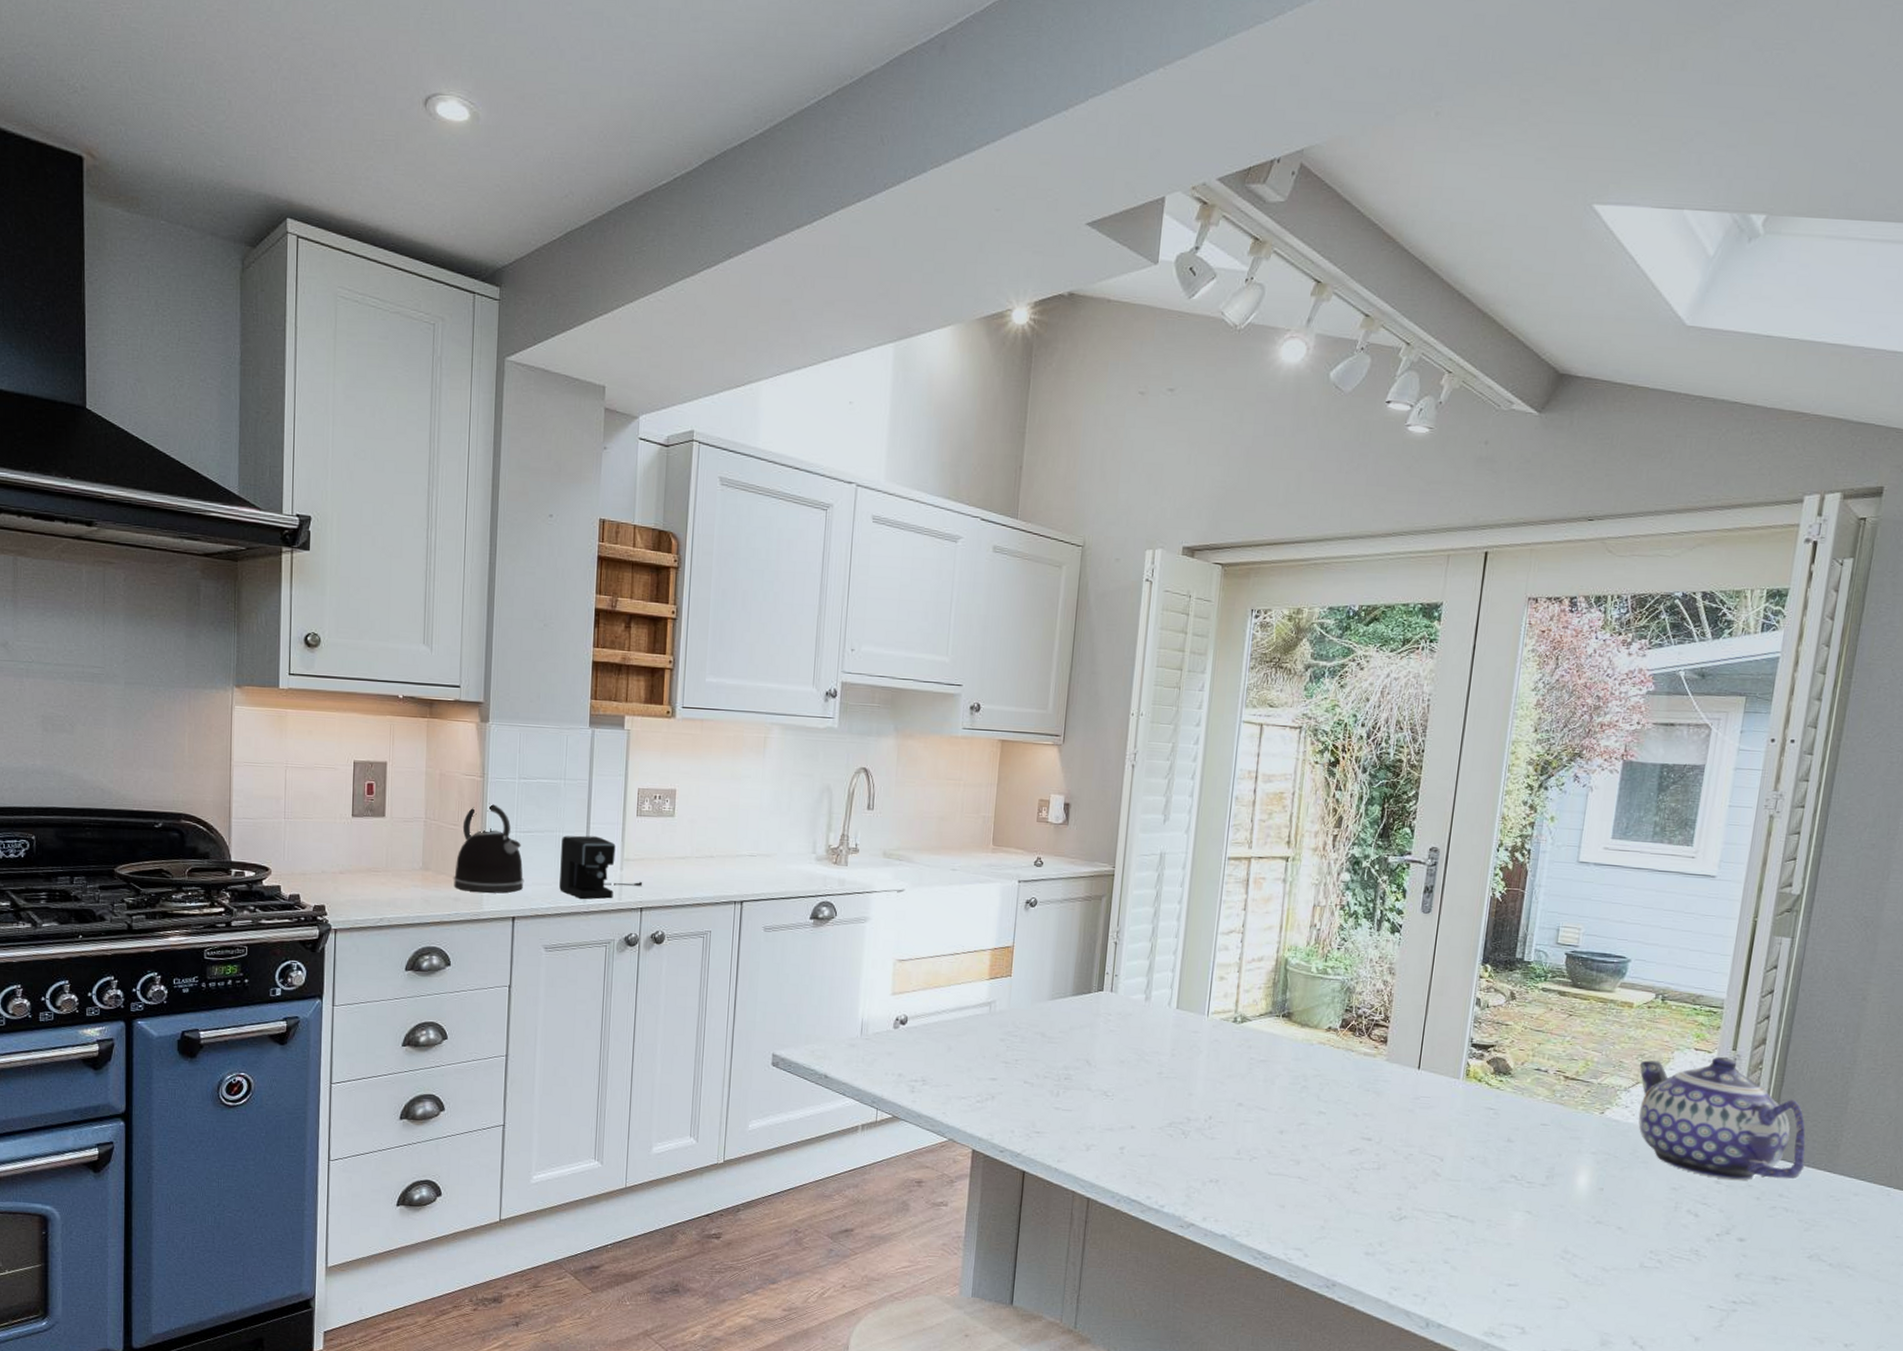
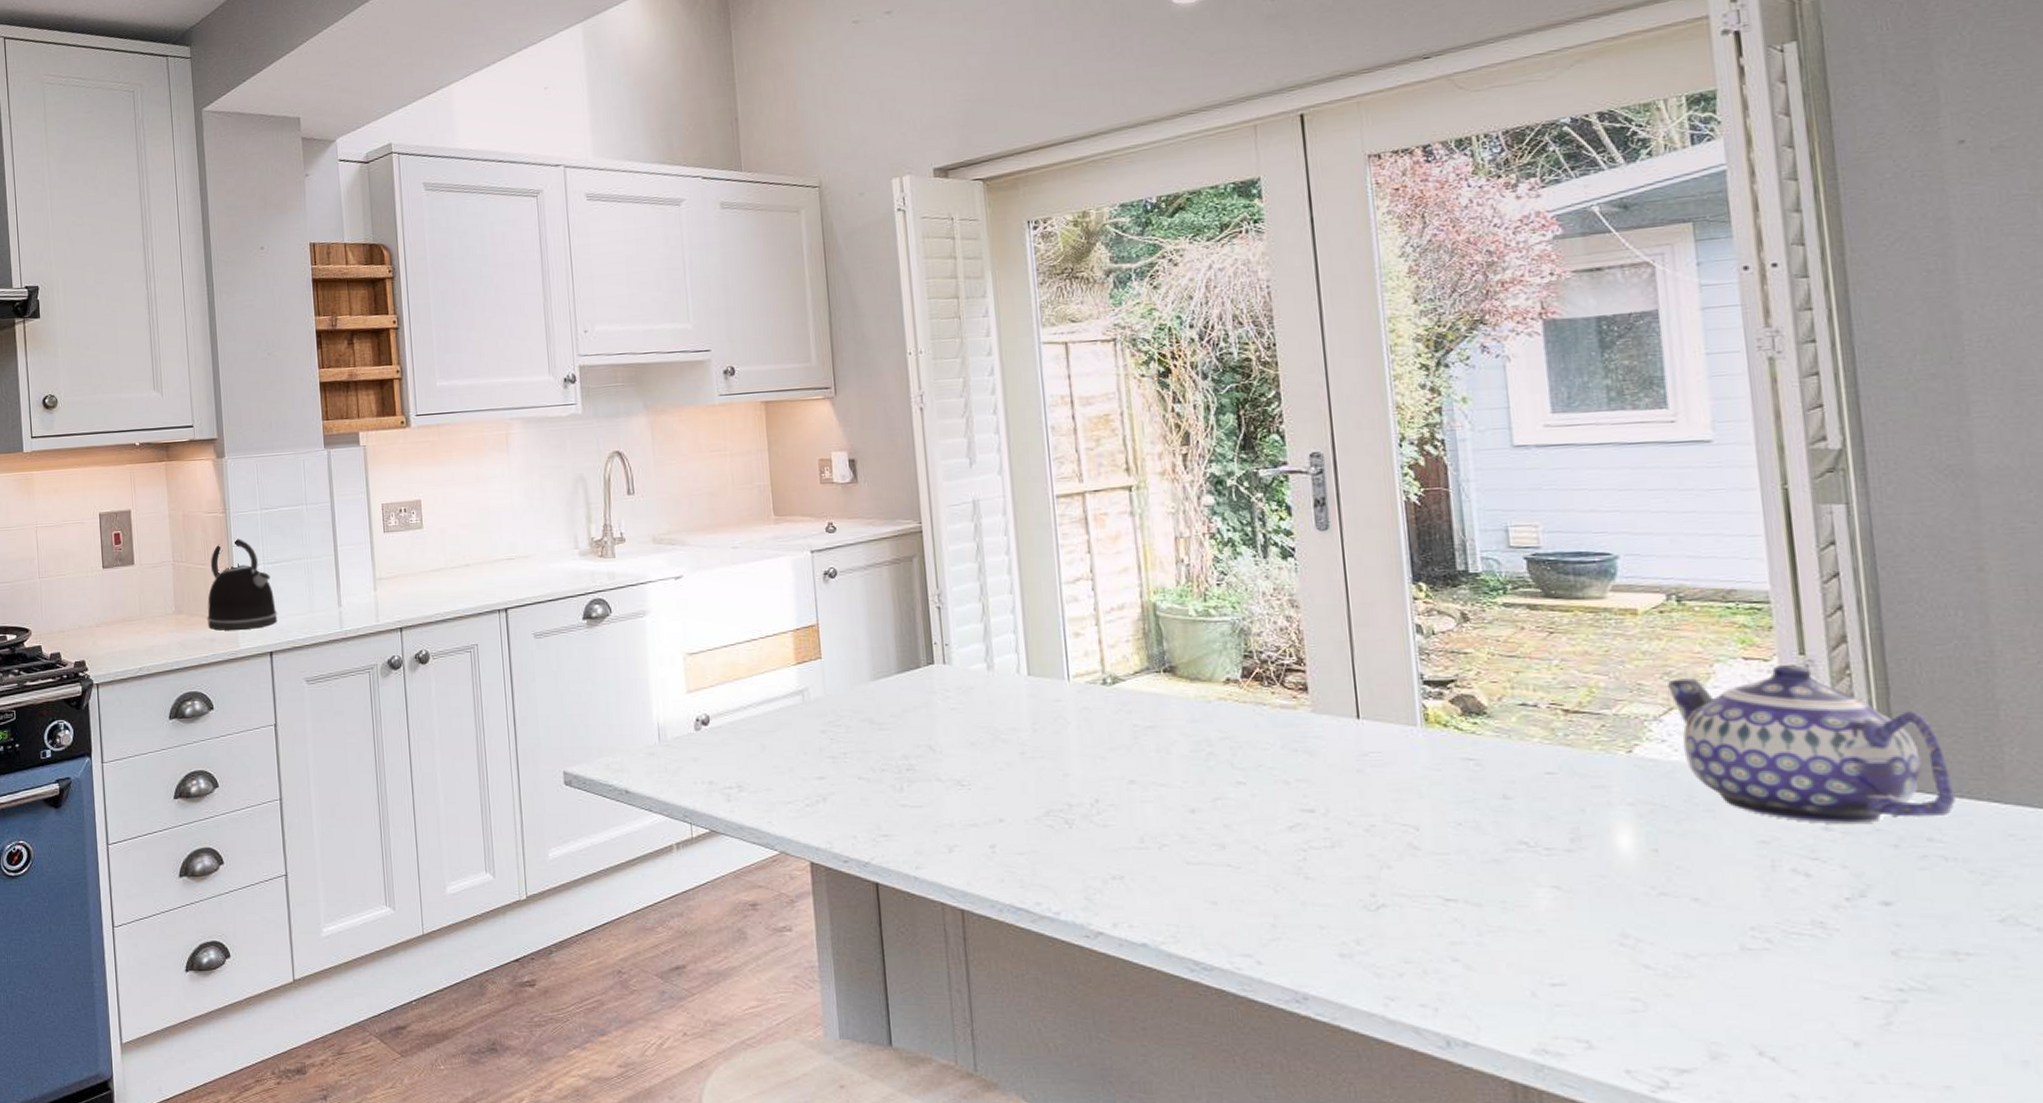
coffee maker: present [559,835,643,899] -> none [310,558,399,625]

